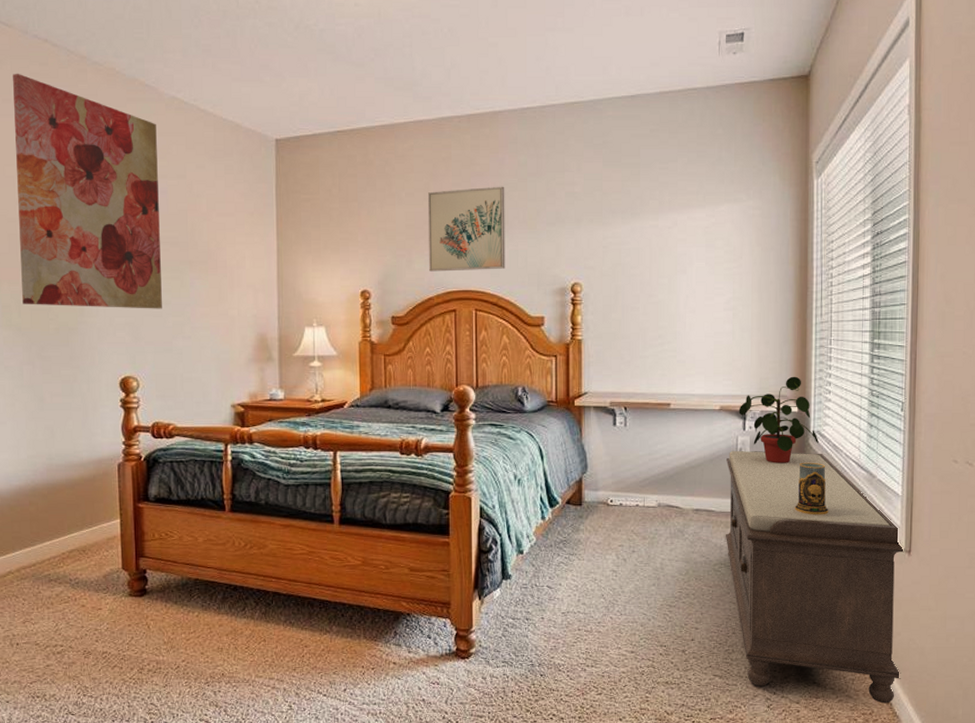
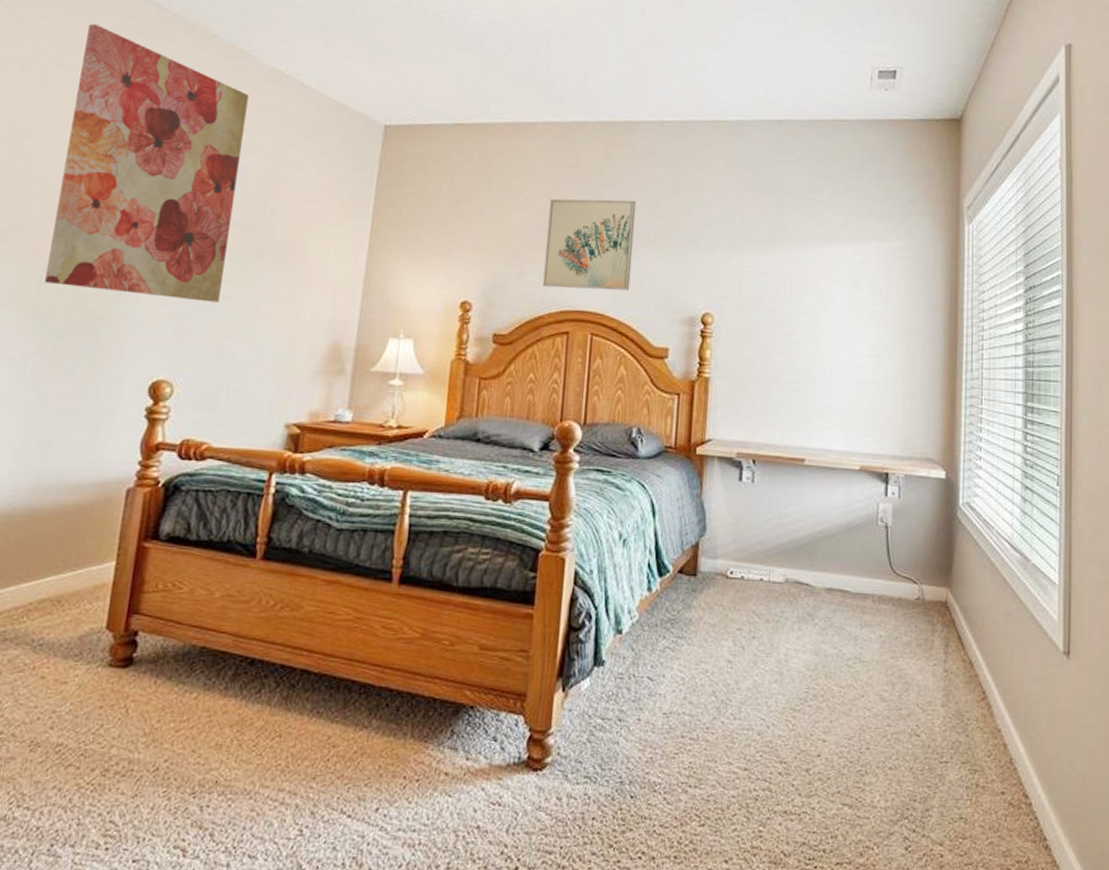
bench: present [726,450,905,704] -> none [862,519,1063,849]
potted plant: present [738,376,819,463] -> none [880,437,968,539]
mug: present [795,462,829,515] -> none [940,538,979,604]

